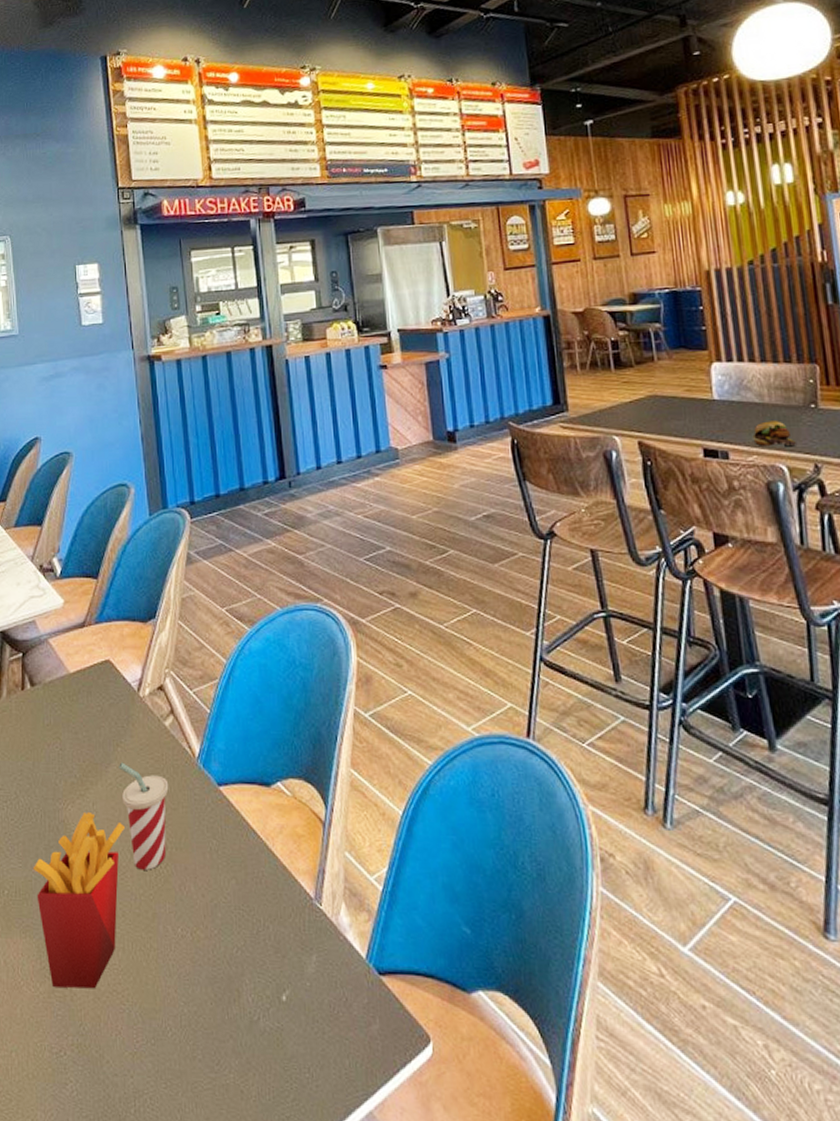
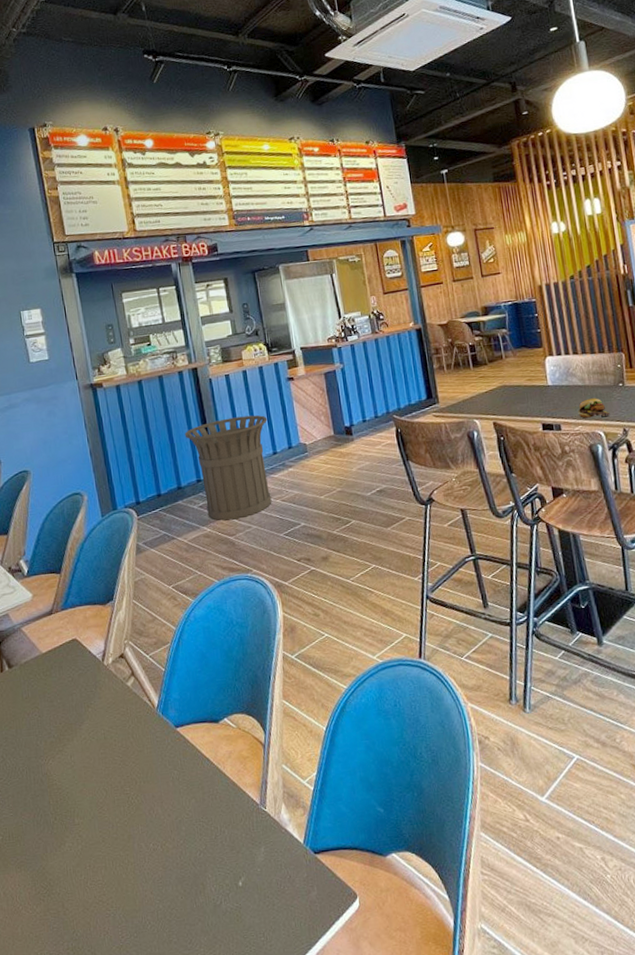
french fries: present [32,812,125,989] -> none [22,764,99,906]
beverage cup: present [119,762,169,870] -> none [90,720,136,803]
trash can: none [252,408,352,535] -> present [184,415,272,521]

